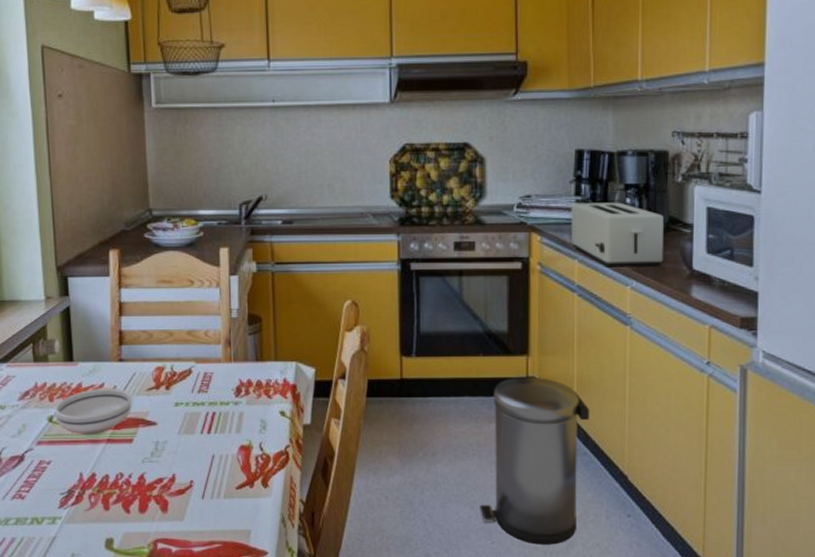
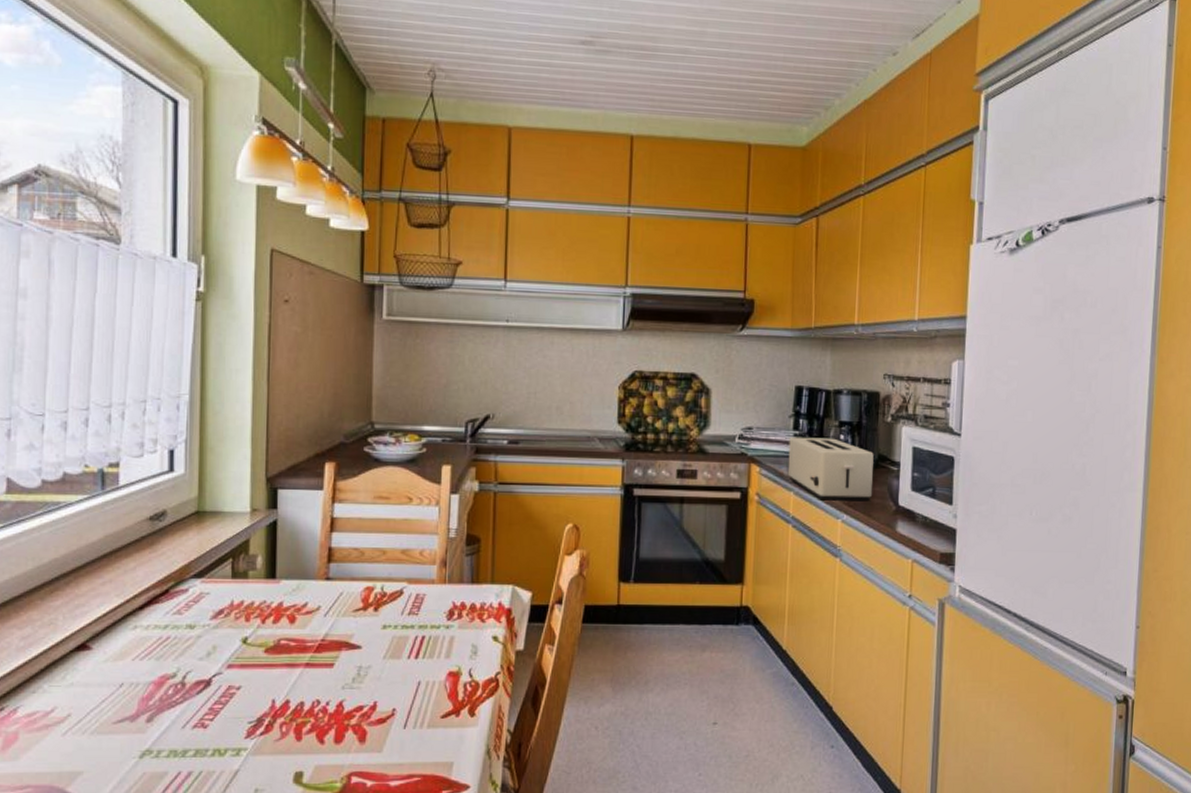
bowl: present [55,389,132,435] -> none [250,608,337,658]
pedal bin: present [479,376,590,545] -> none [688,605,800,777]

